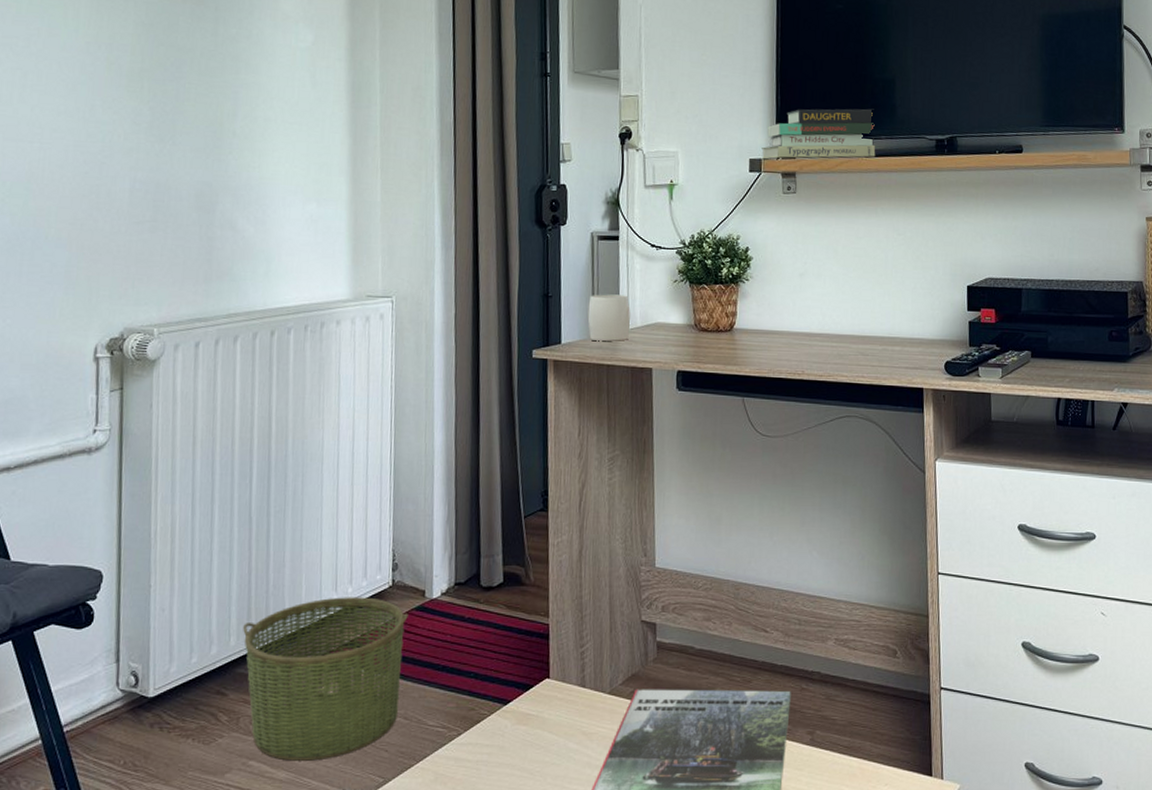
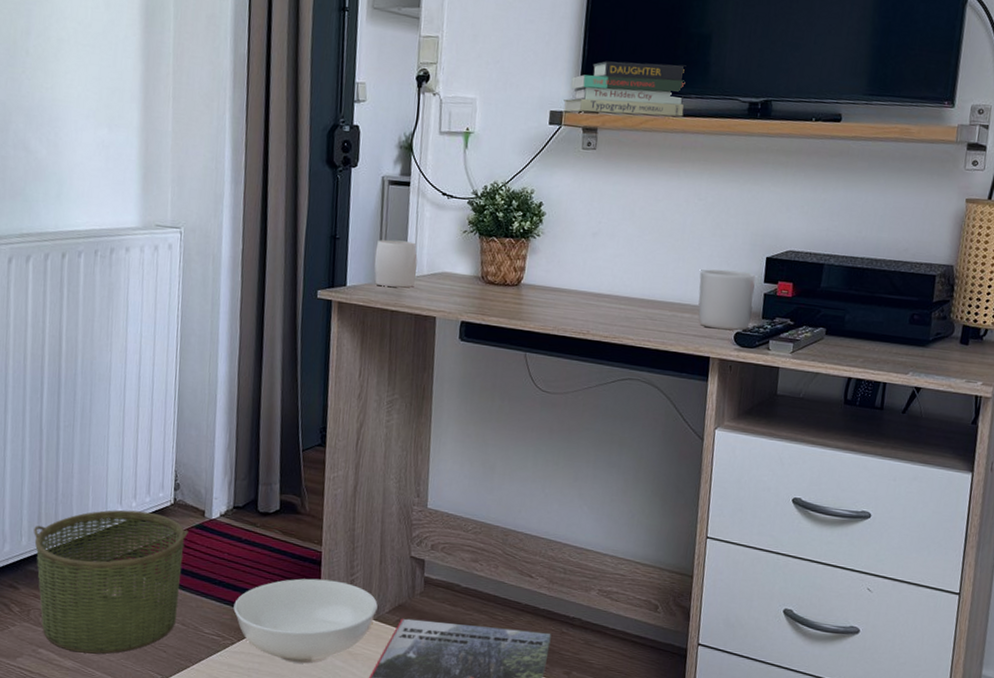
bowl: none [458,654,610,750] -> present [233,578,378,664]
mug: none [905,300,960,360] -> present [698,269,756,331]

